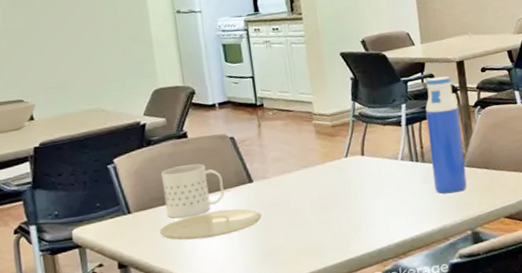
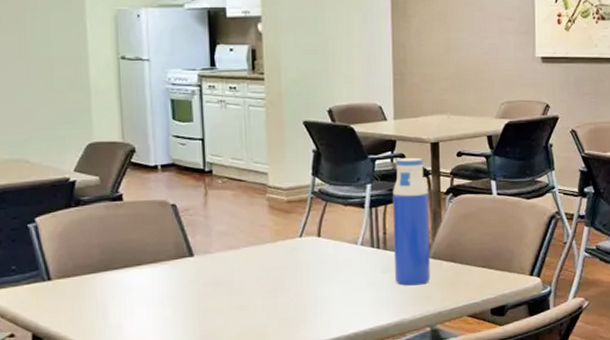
plate: present [159,209,262,240] -> none [82,284,200,315]
mug: present [160,163,224,218] -> none [88,231,160,289]

